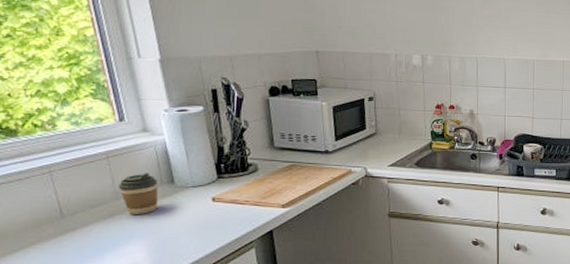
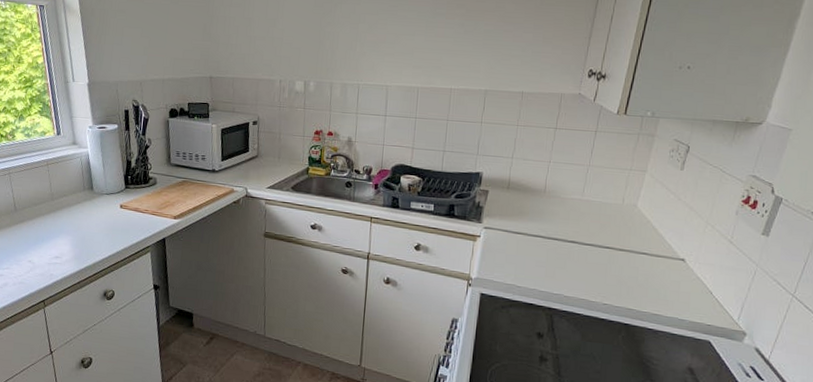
coffee cup: present [118,173,159,214] -> none [53,179,82,214]

